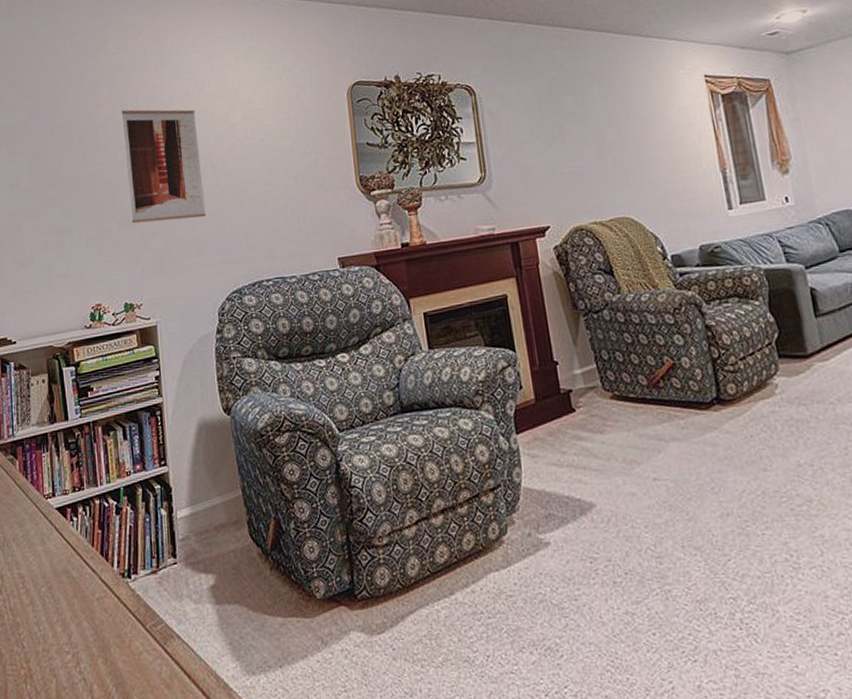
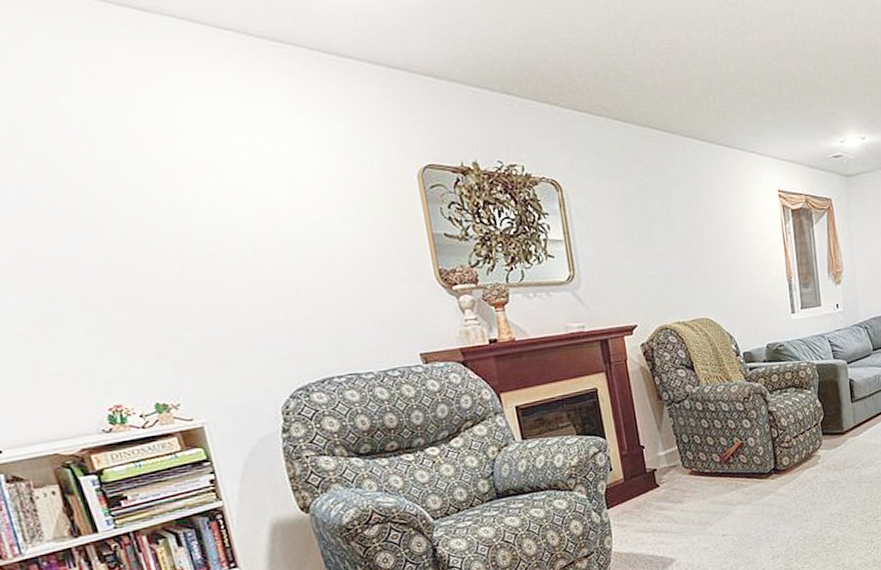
wall art: present [121,109,207,224] -> none [110,173,253,314]

